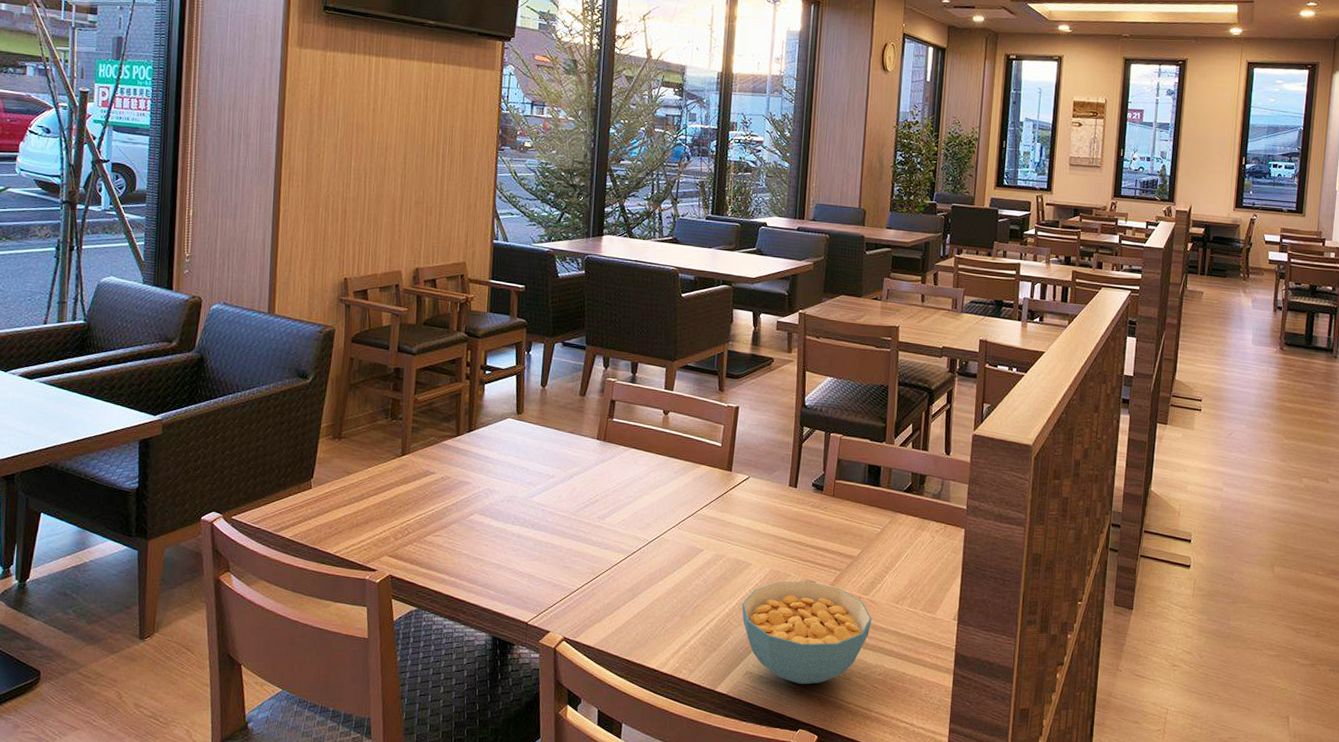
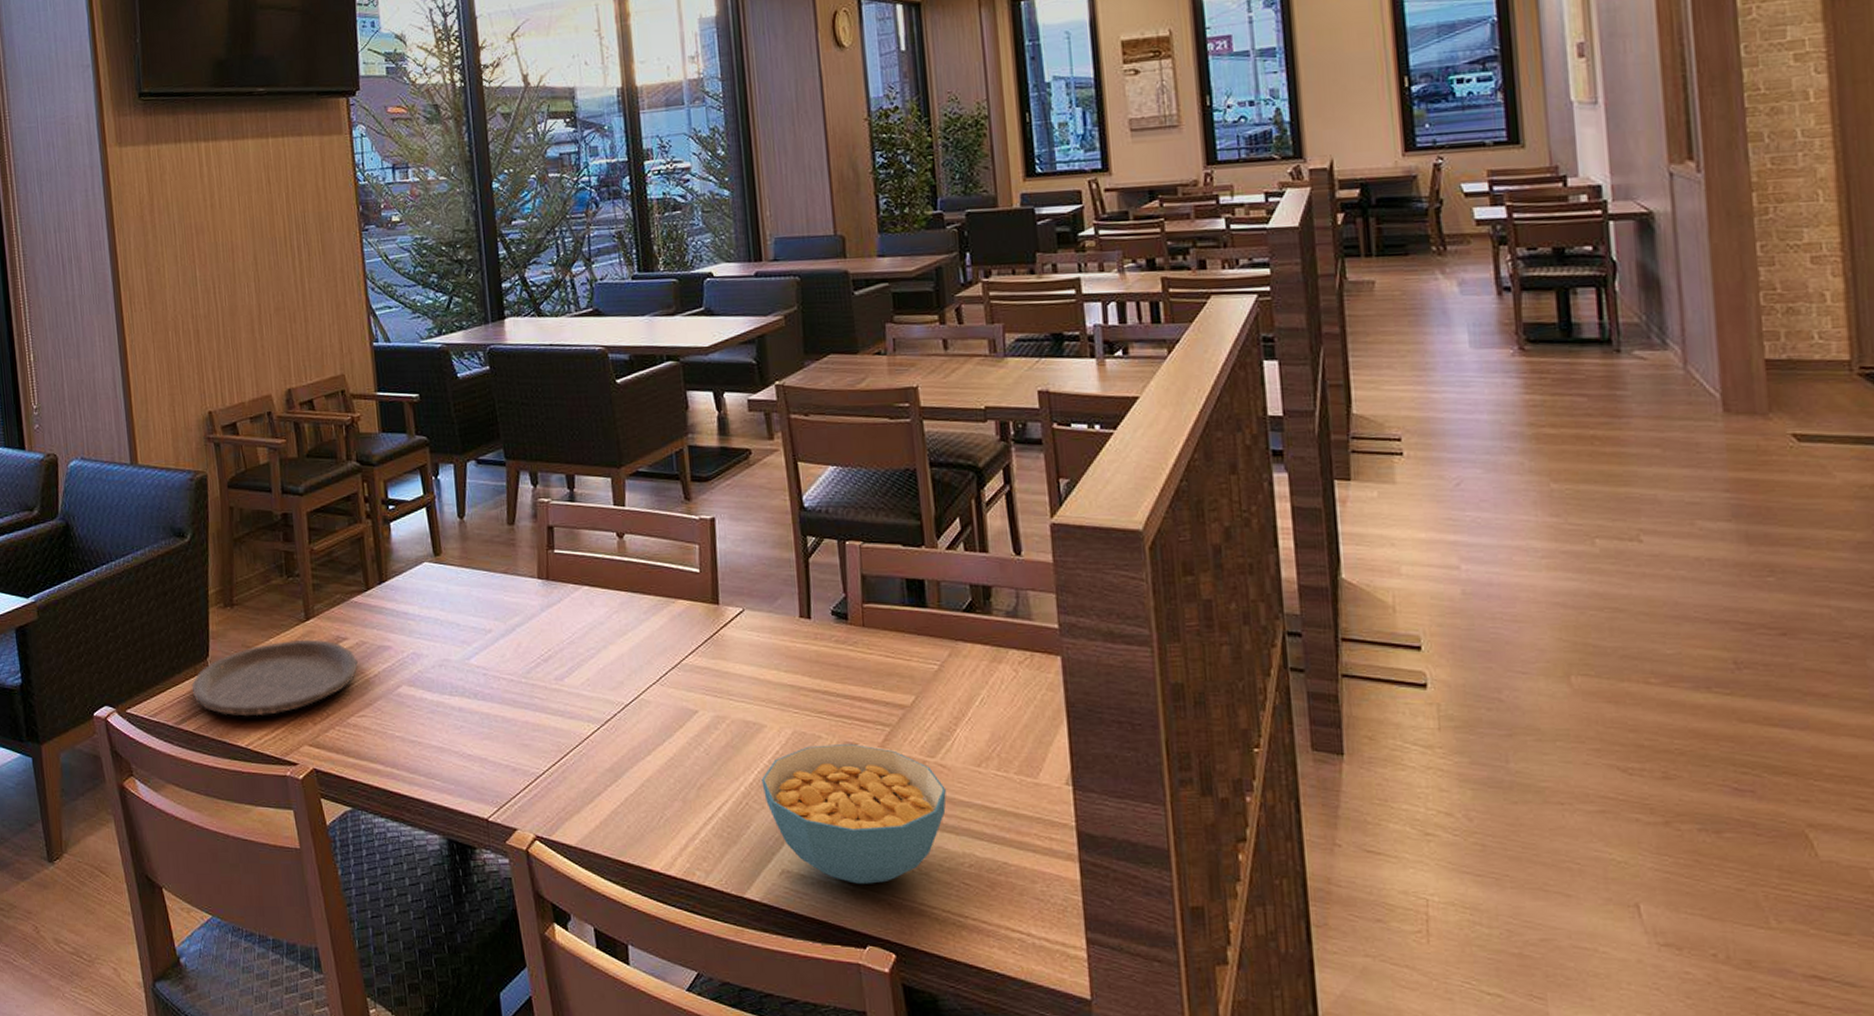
plate: none [294,470,441,530] -> present [191,639,358,717]

